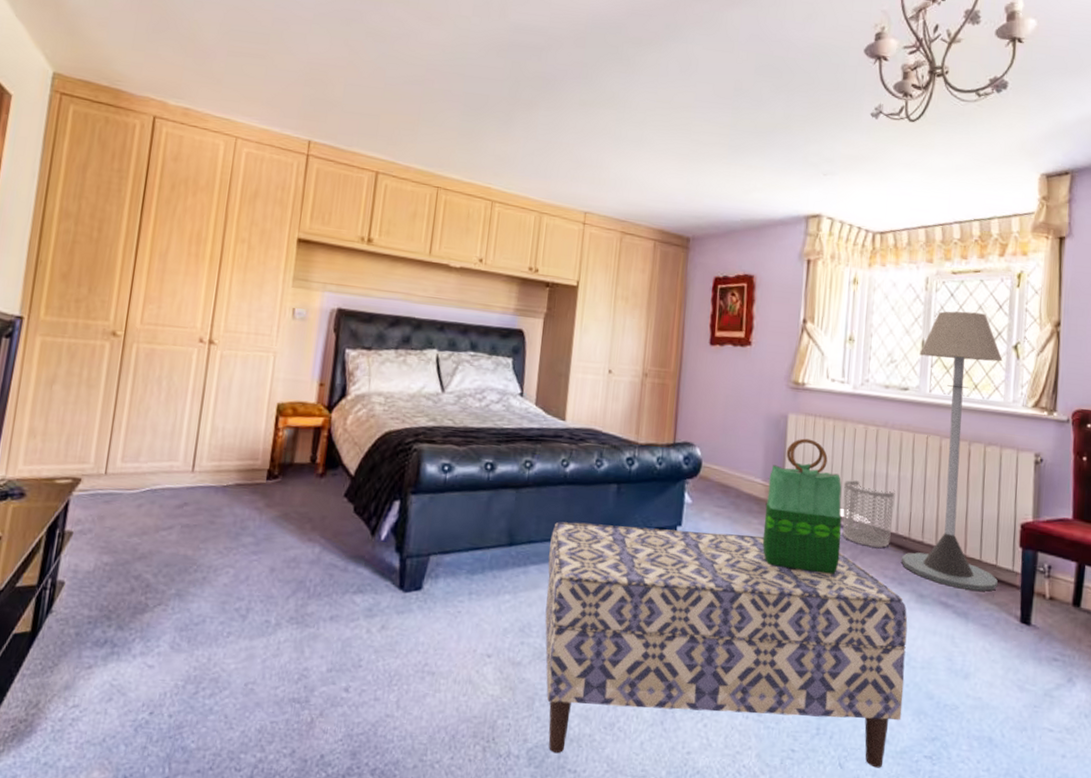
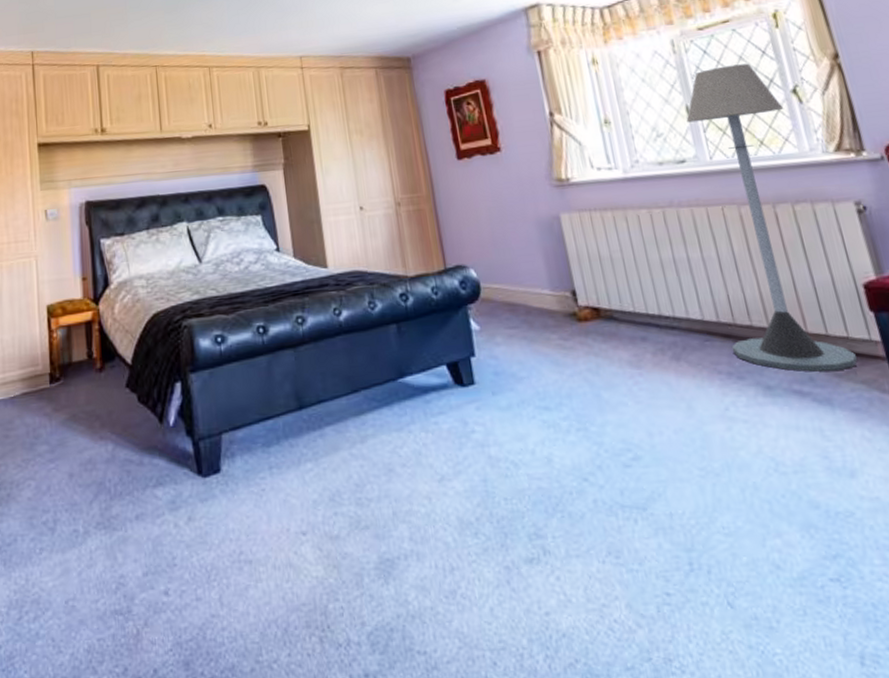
bench: present [545,521,908,768] -> none [340,351,788,635]
tote bag: present [762,438,842,574] -> none [556,236,662,383]
waste bin: present [842,479,895,549] -> none [641,270,714,342]

